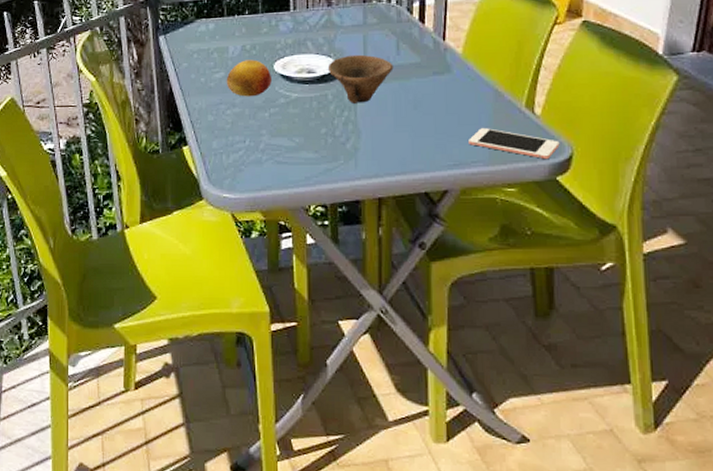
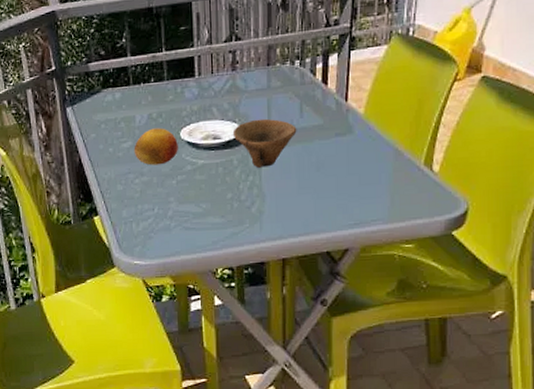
cell phone: present [469,128,560,160] -> none [369,187,456,216]

